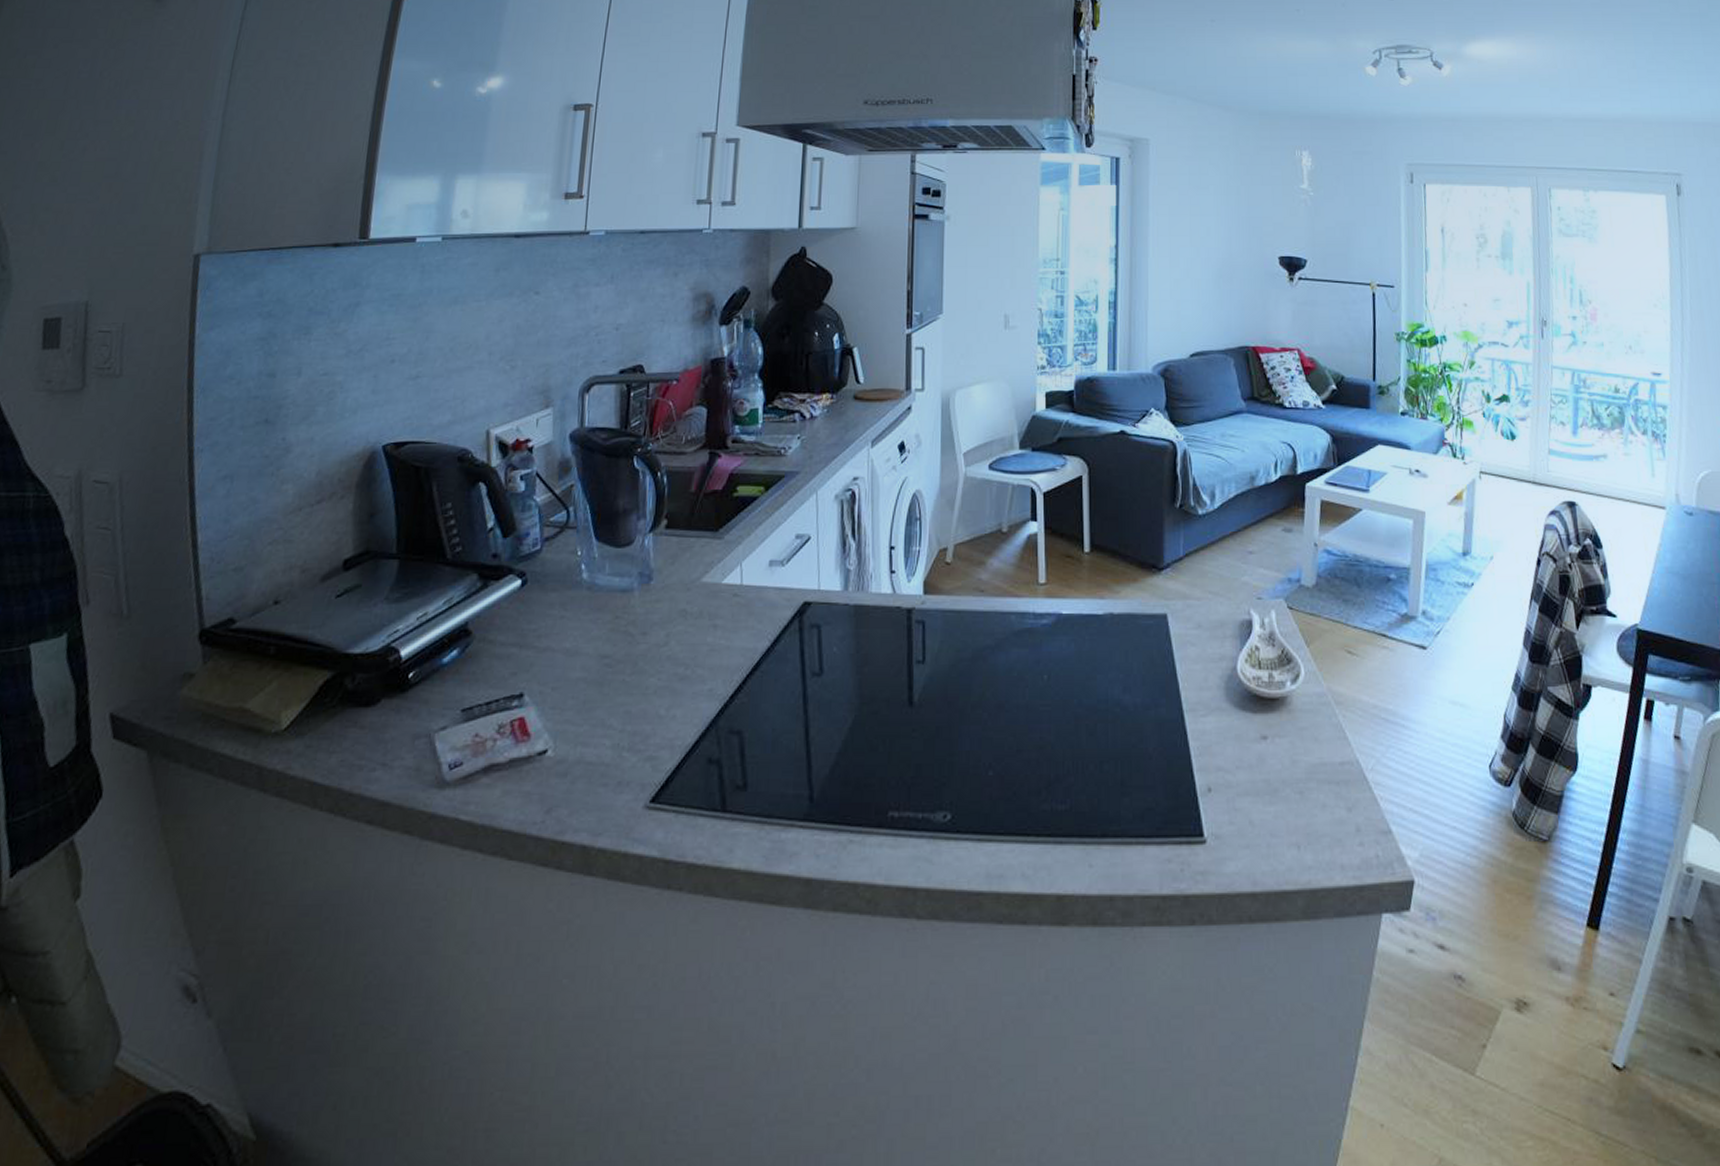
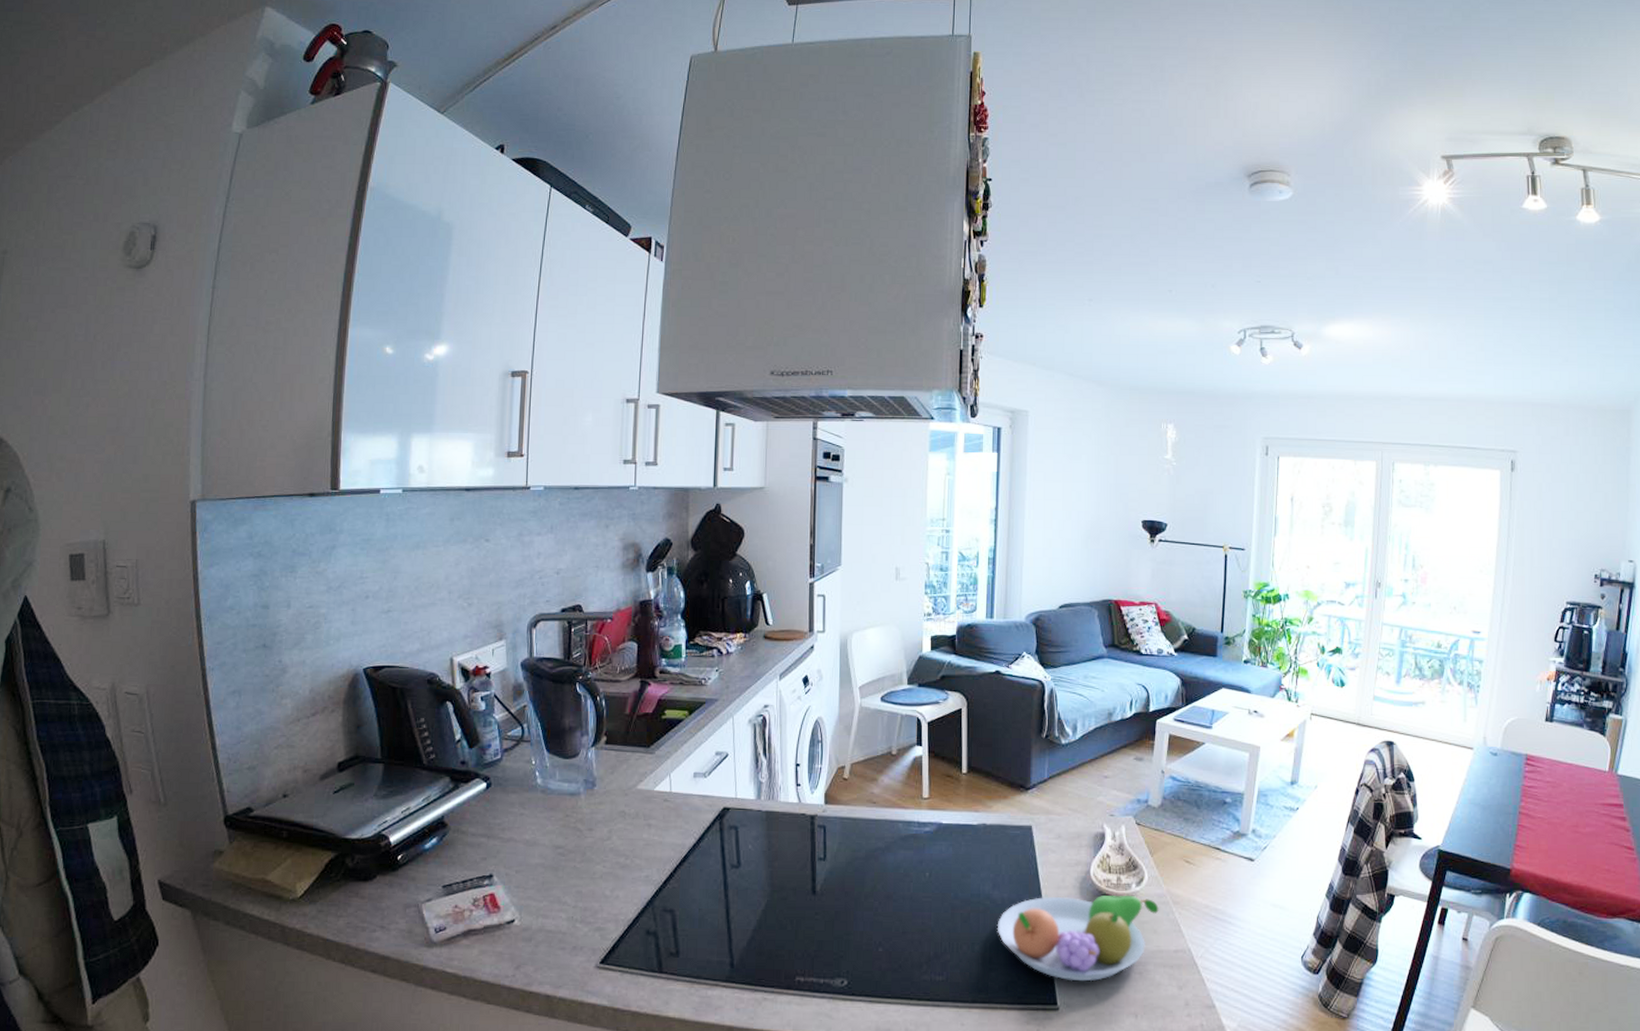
fruit bowl: none [1129,695,1319,806] -> present [997,895,1159,982]

